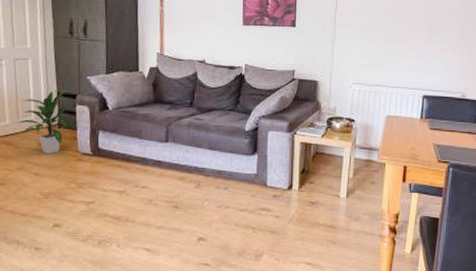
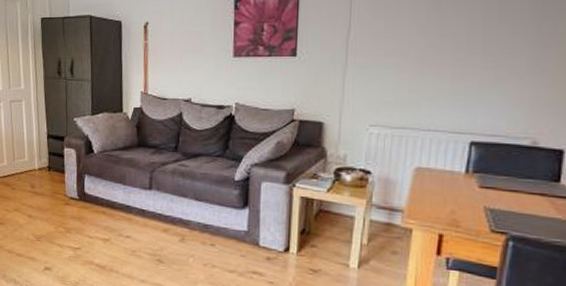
indoor plant: present [15,90,76,154] -> none [12,132,64,197]

